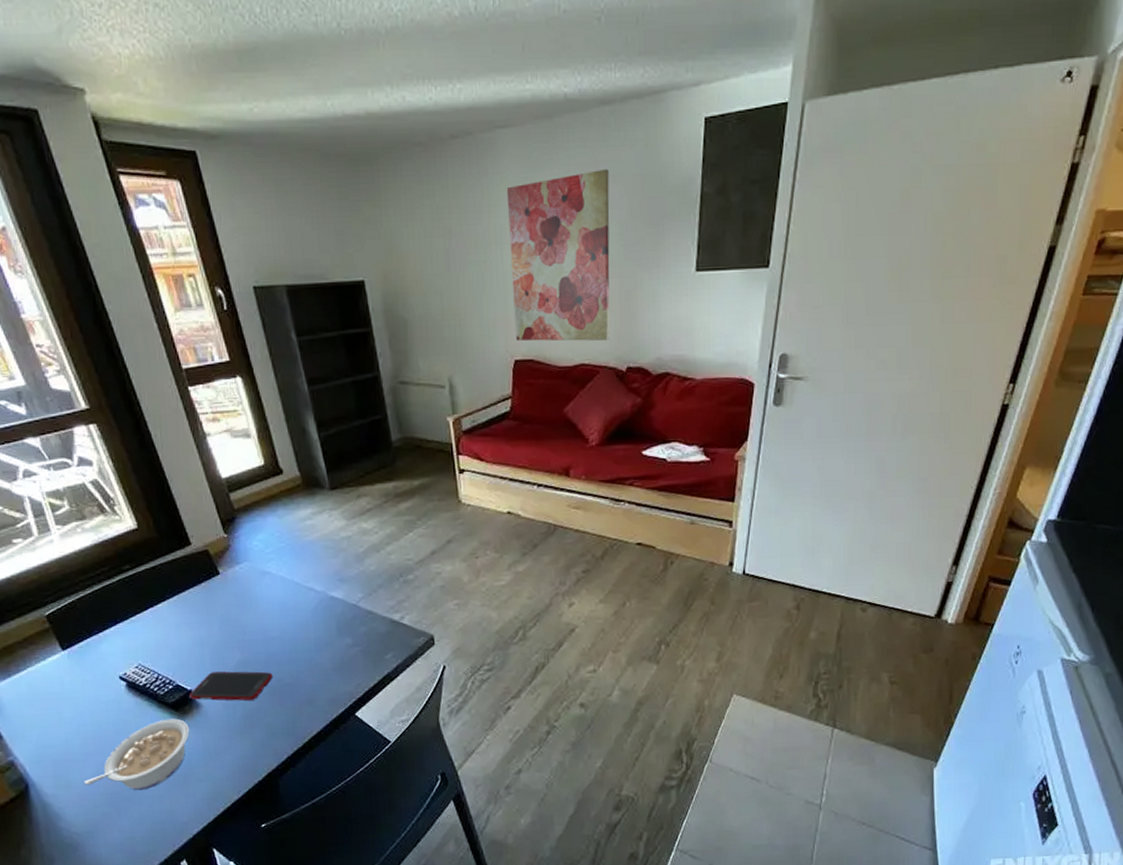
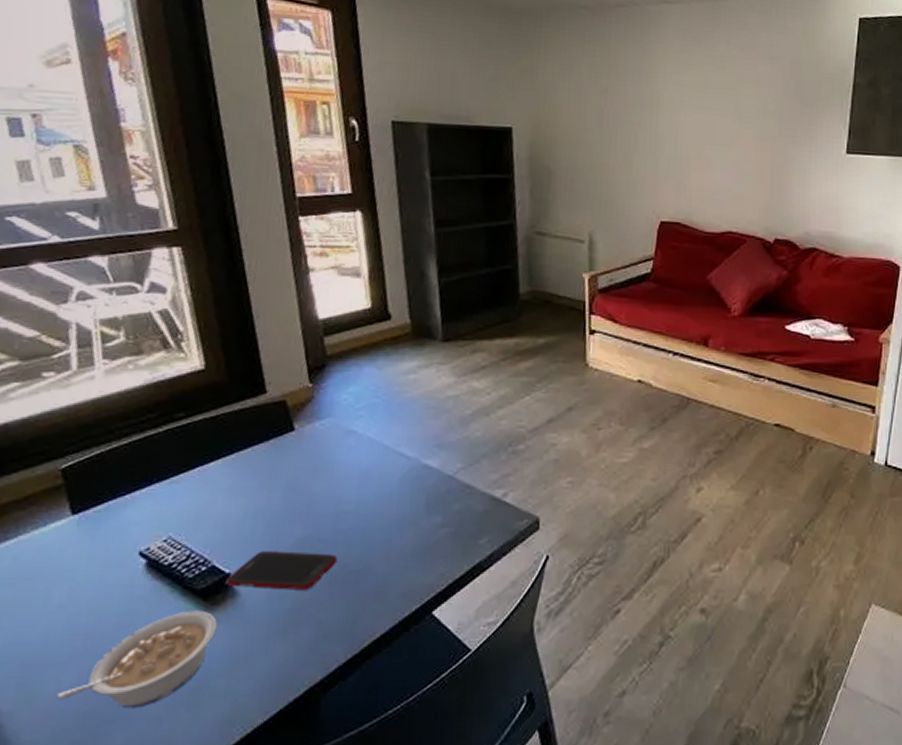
wall art: present [506,168,610,341] -> none [663,51,768,211]

